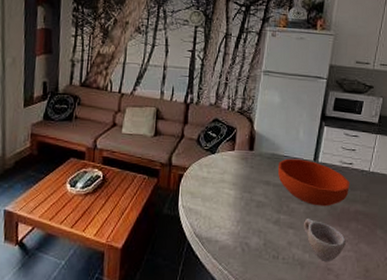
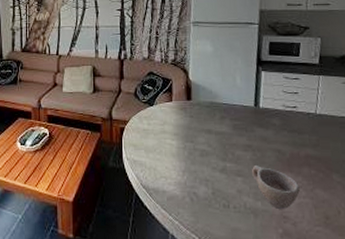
bowl: present [278,158,350,207] -> none [218,106,297,152]

